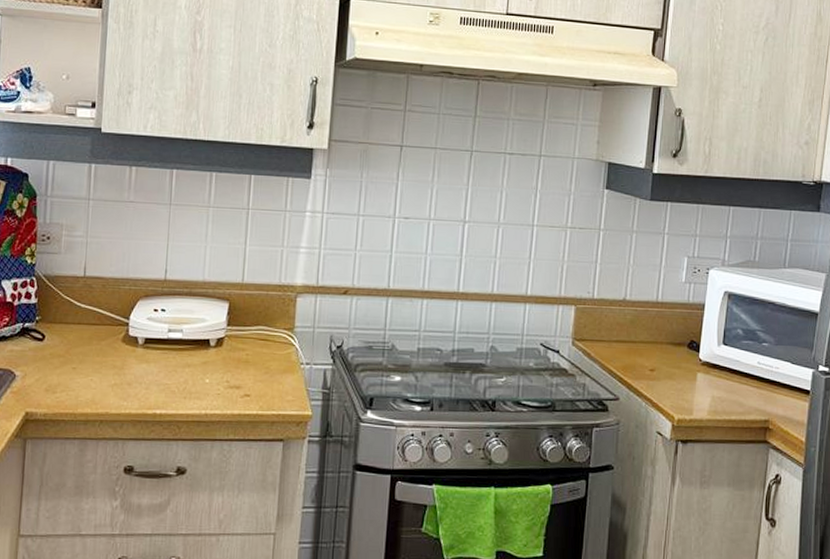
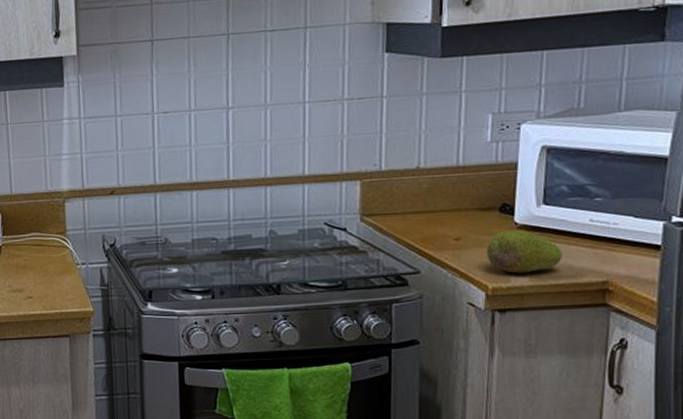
fruit: none [674,365,735,407] -> present [486,229,562,274]

